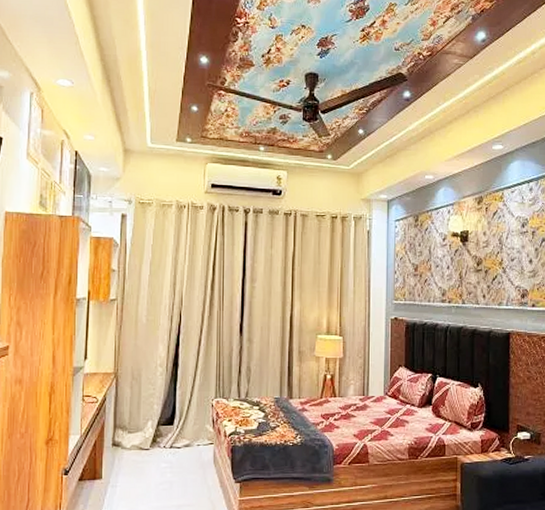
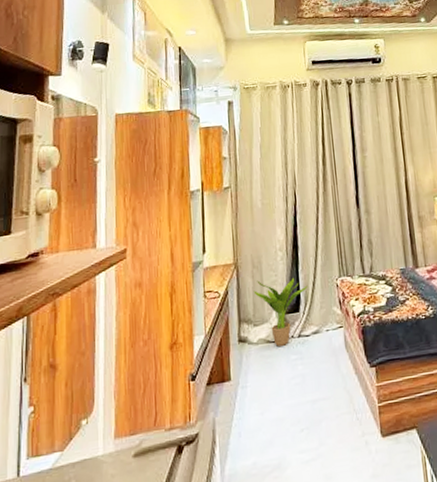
potted plant: none [131,392,184,454] -> present [253,277,308,347]

